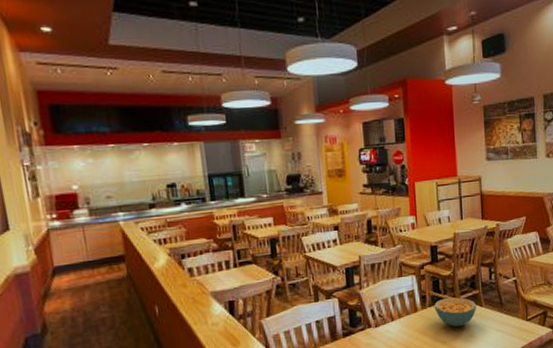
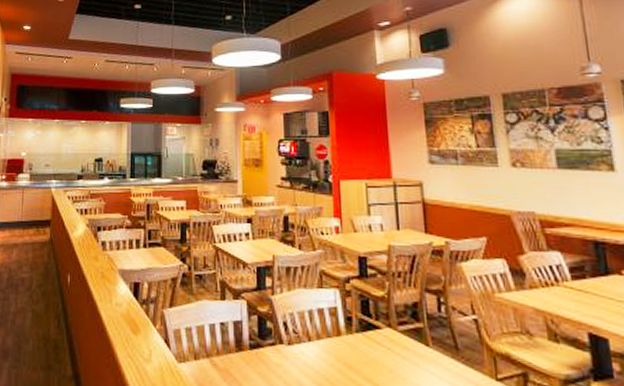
cereal bowl: present [434,297,477,328] -> none [363,324,421,368]

